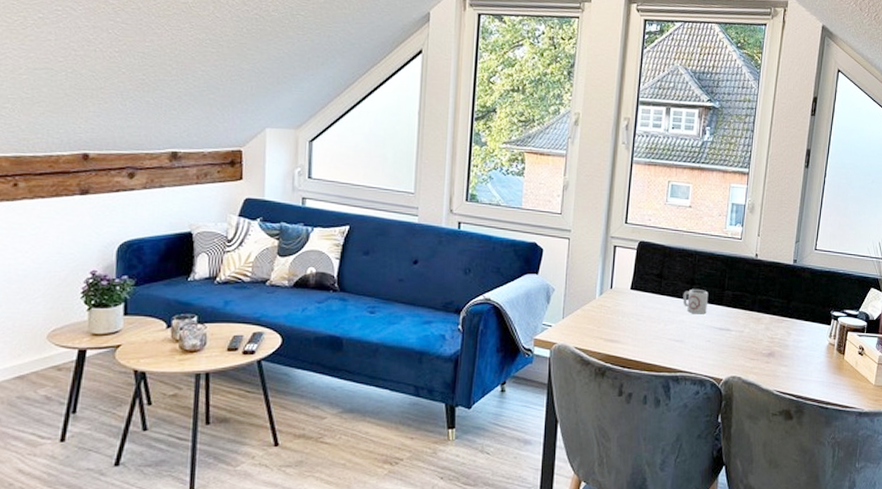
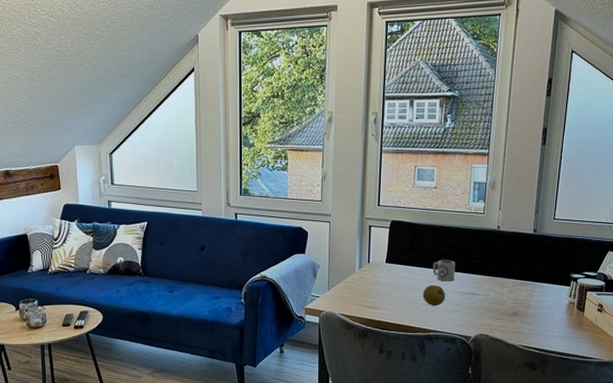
fruit: none [670,317,697,343] -> present [423,284,446,307]

